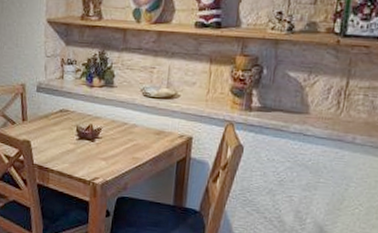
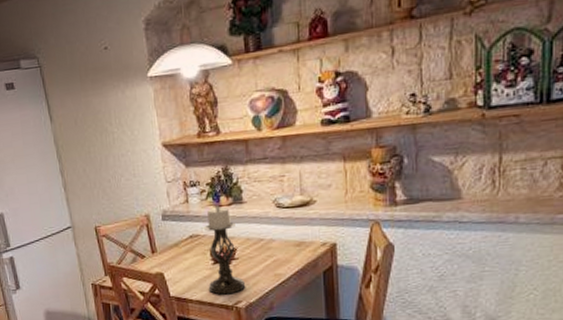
candle holder: none [70,85,105,170] -> present [204,205,246,295]

